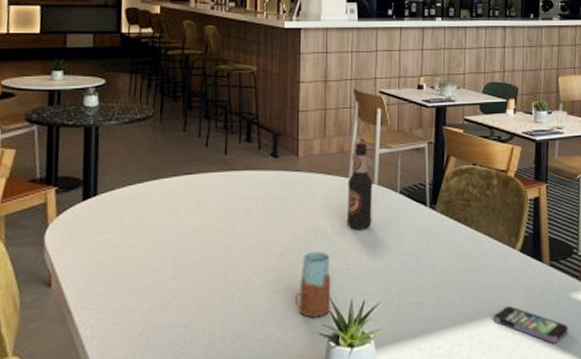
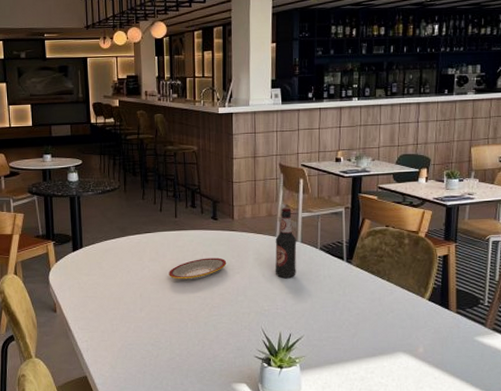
plate: none [213,205,288,235] -> present [169,257,227,279]
drinking glass: present [294,251,331,318] -> none [234,294,264,344]
smartphone: present [493,305,568,343] -> none [403,344,472,376]

